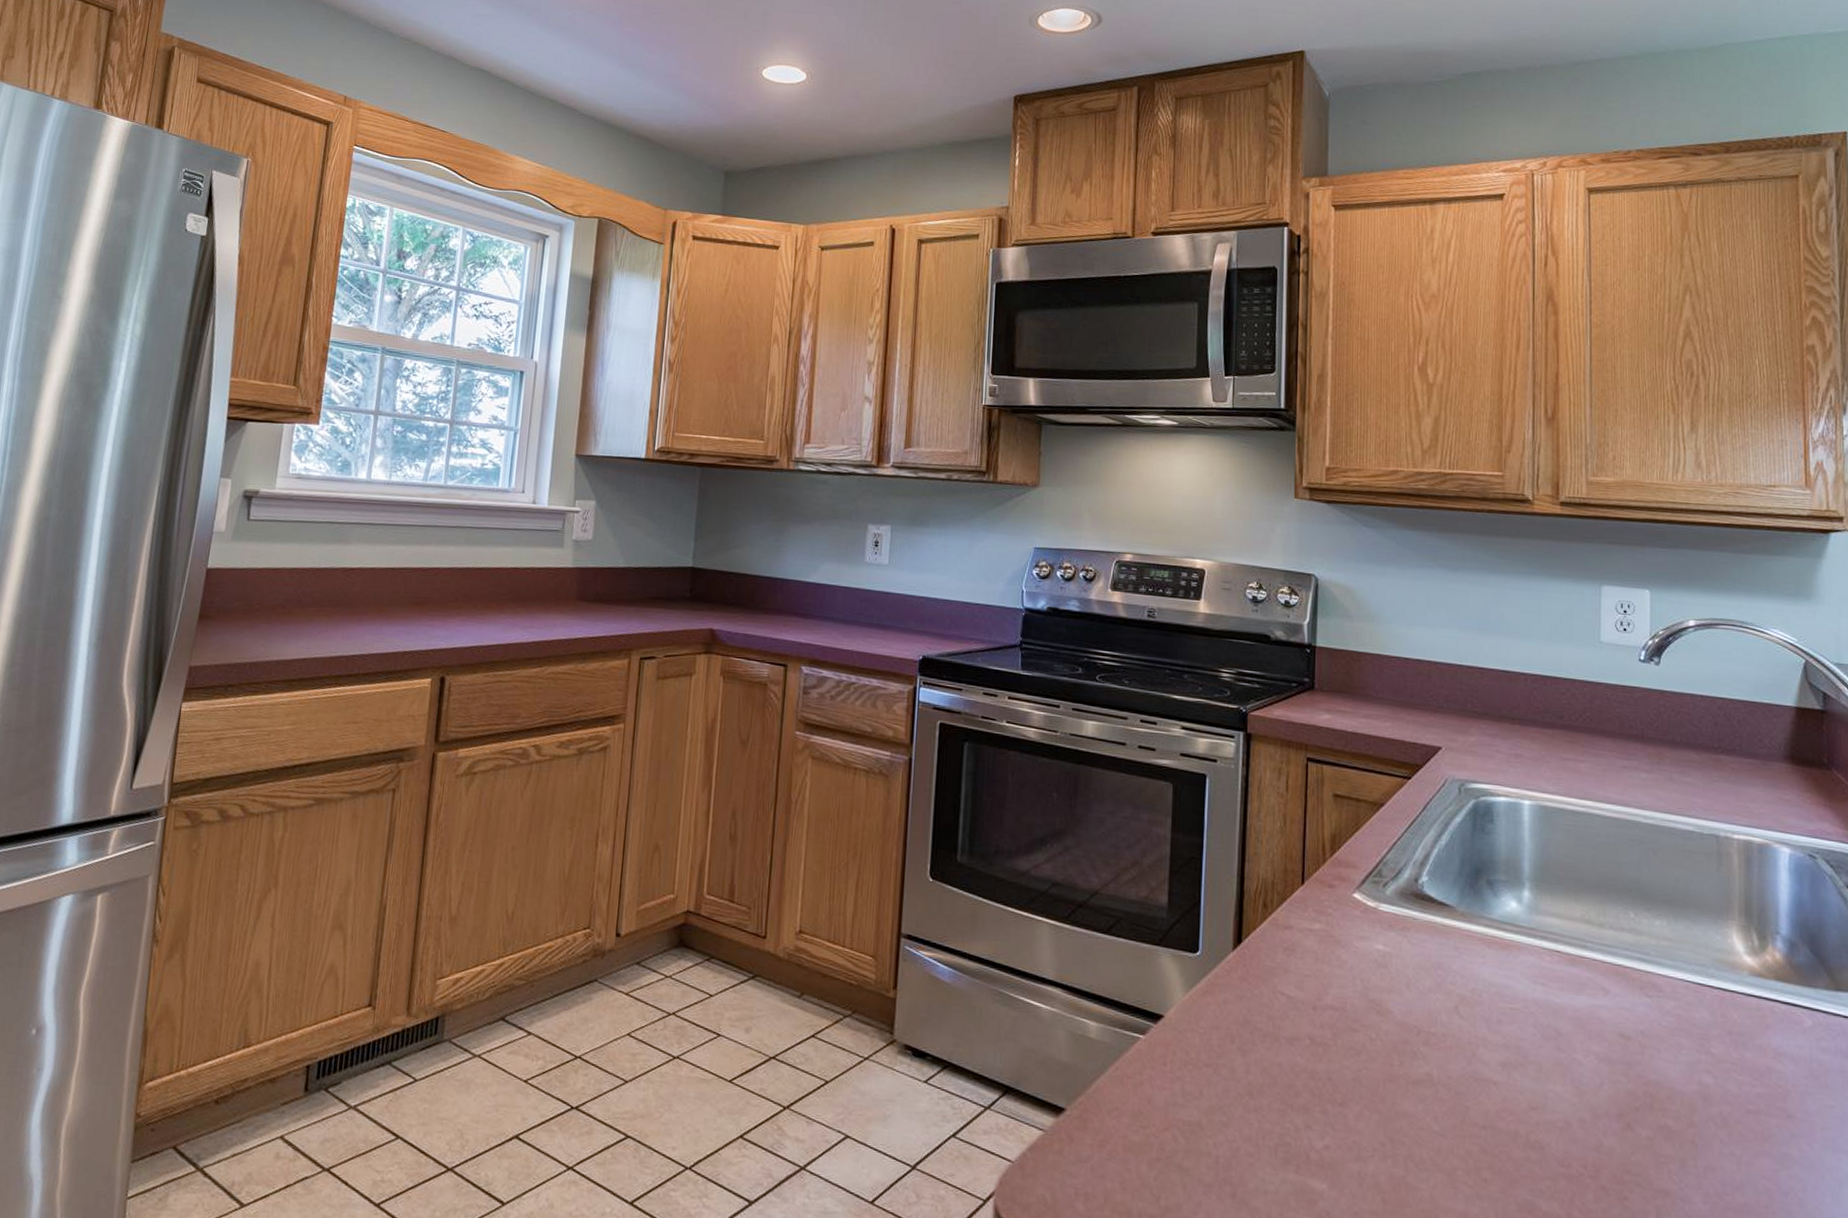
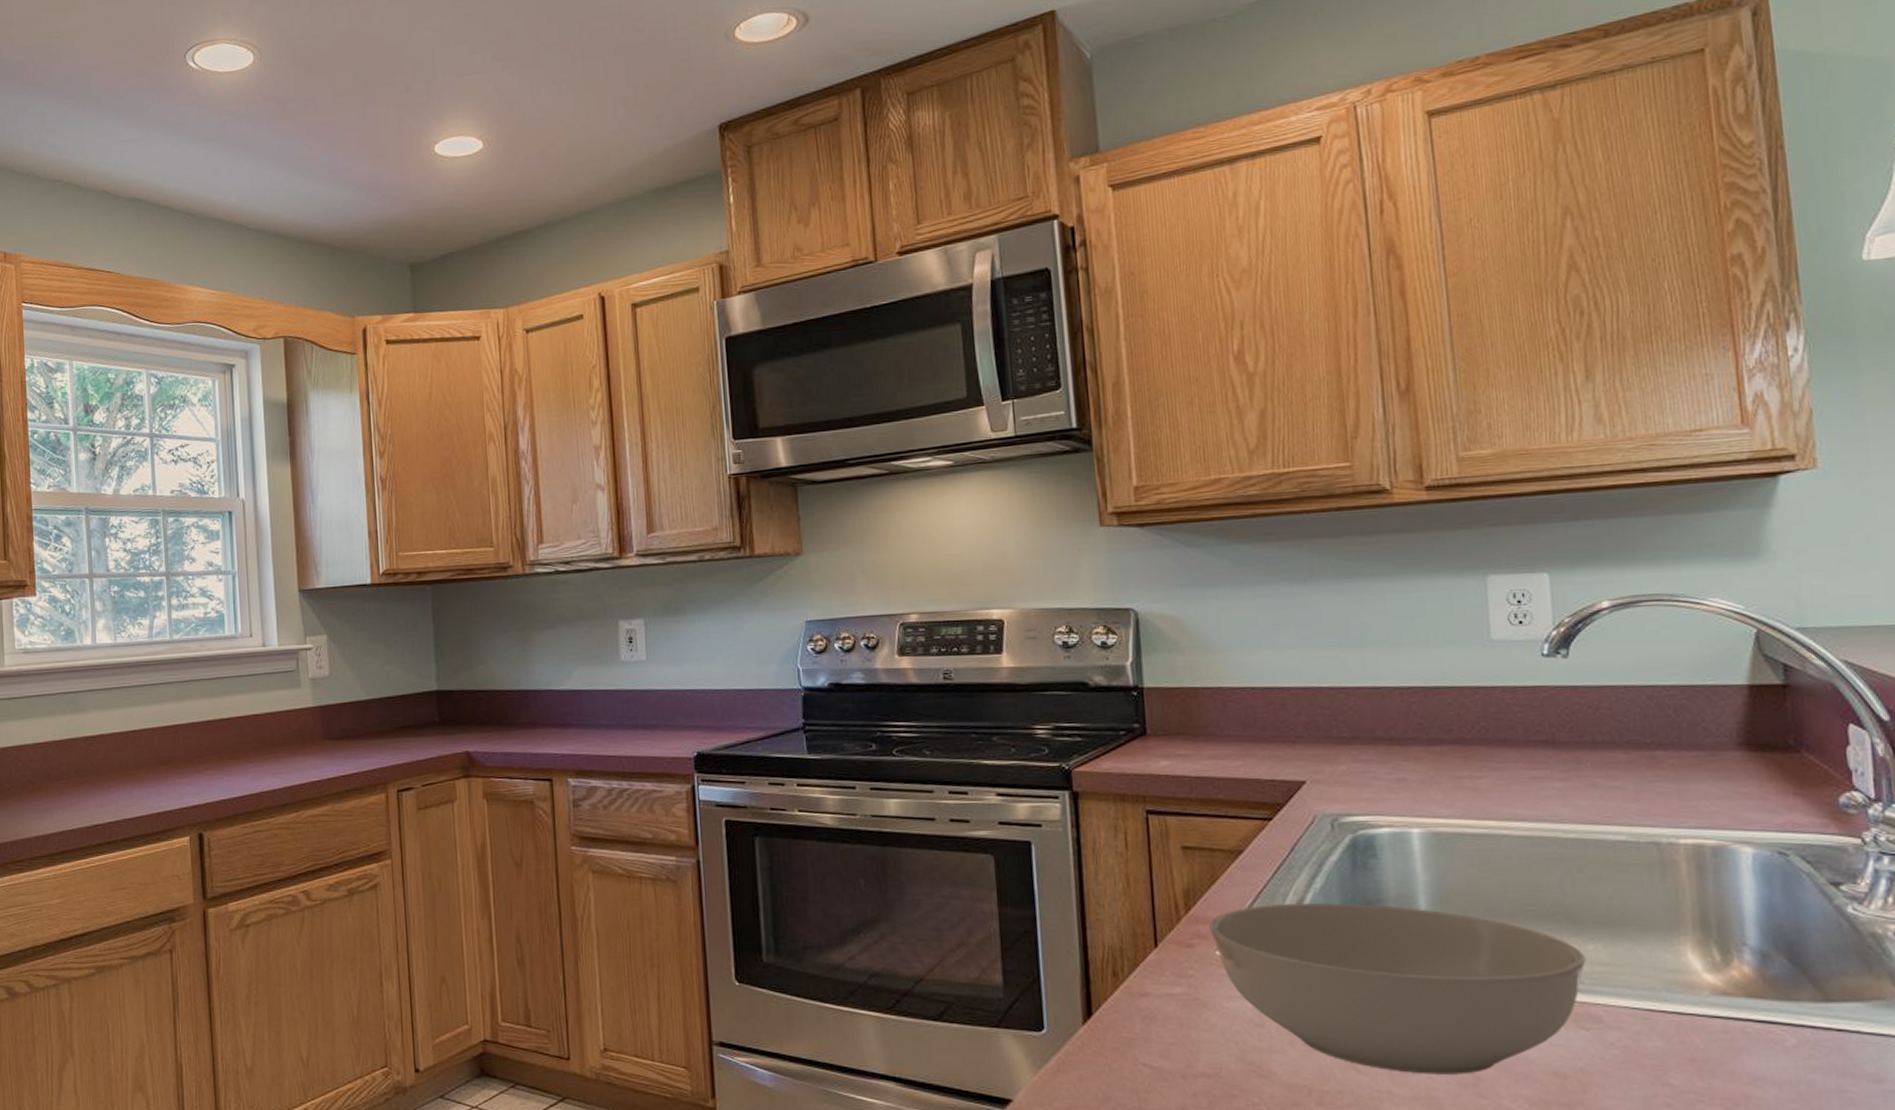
bowl: none [1349,855,1653,1028] -> present [1209,903,1586,1074]

